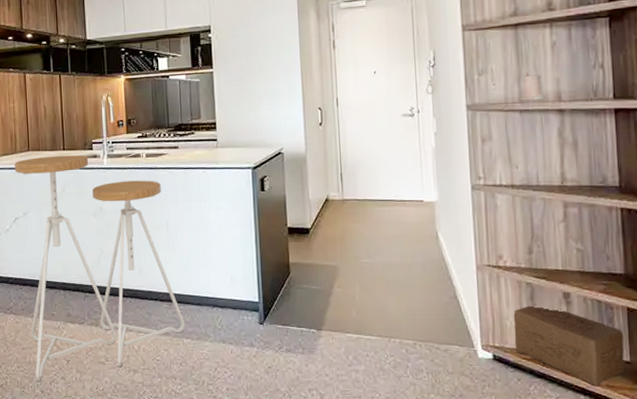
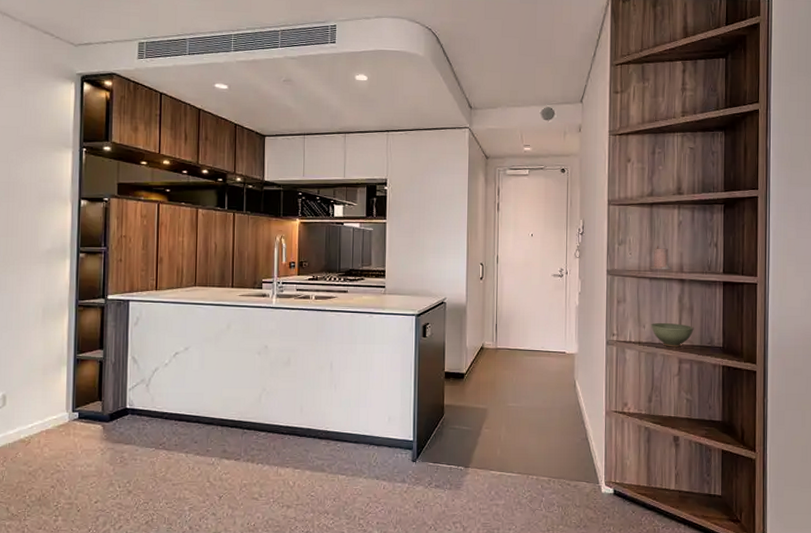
bar stool: present [15,155,185,382] -> none [179,292,342,518]
decorative box: present [513,304,625,387] -> none [632,446,718,517]
bowl: none [525,161,581,190] -> present [651,323,694,347]

